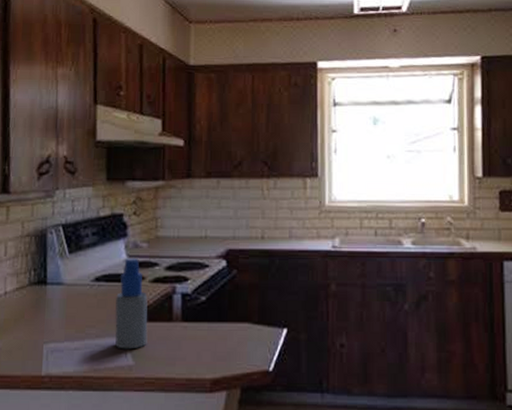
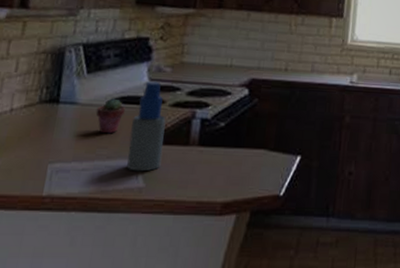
potted succulent: none [81,277,108,313] -> present [95,98,125,134]

